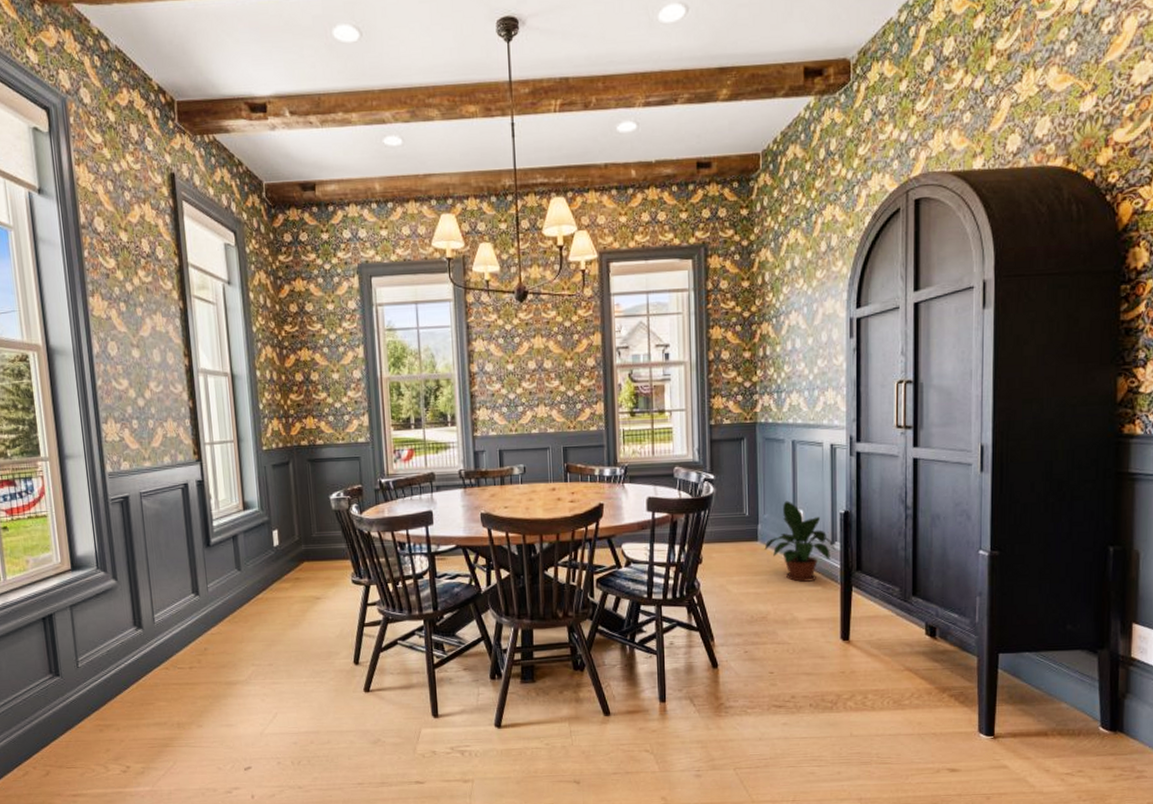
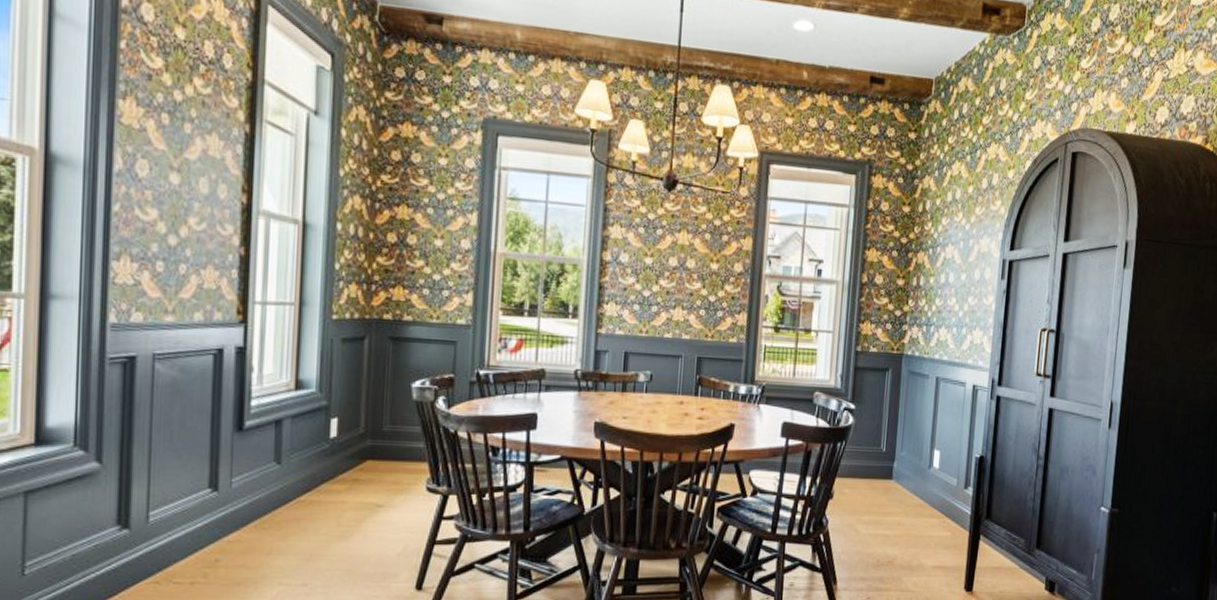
potted plant: present [764,501,836,582] -> none [898,439,968,527]

